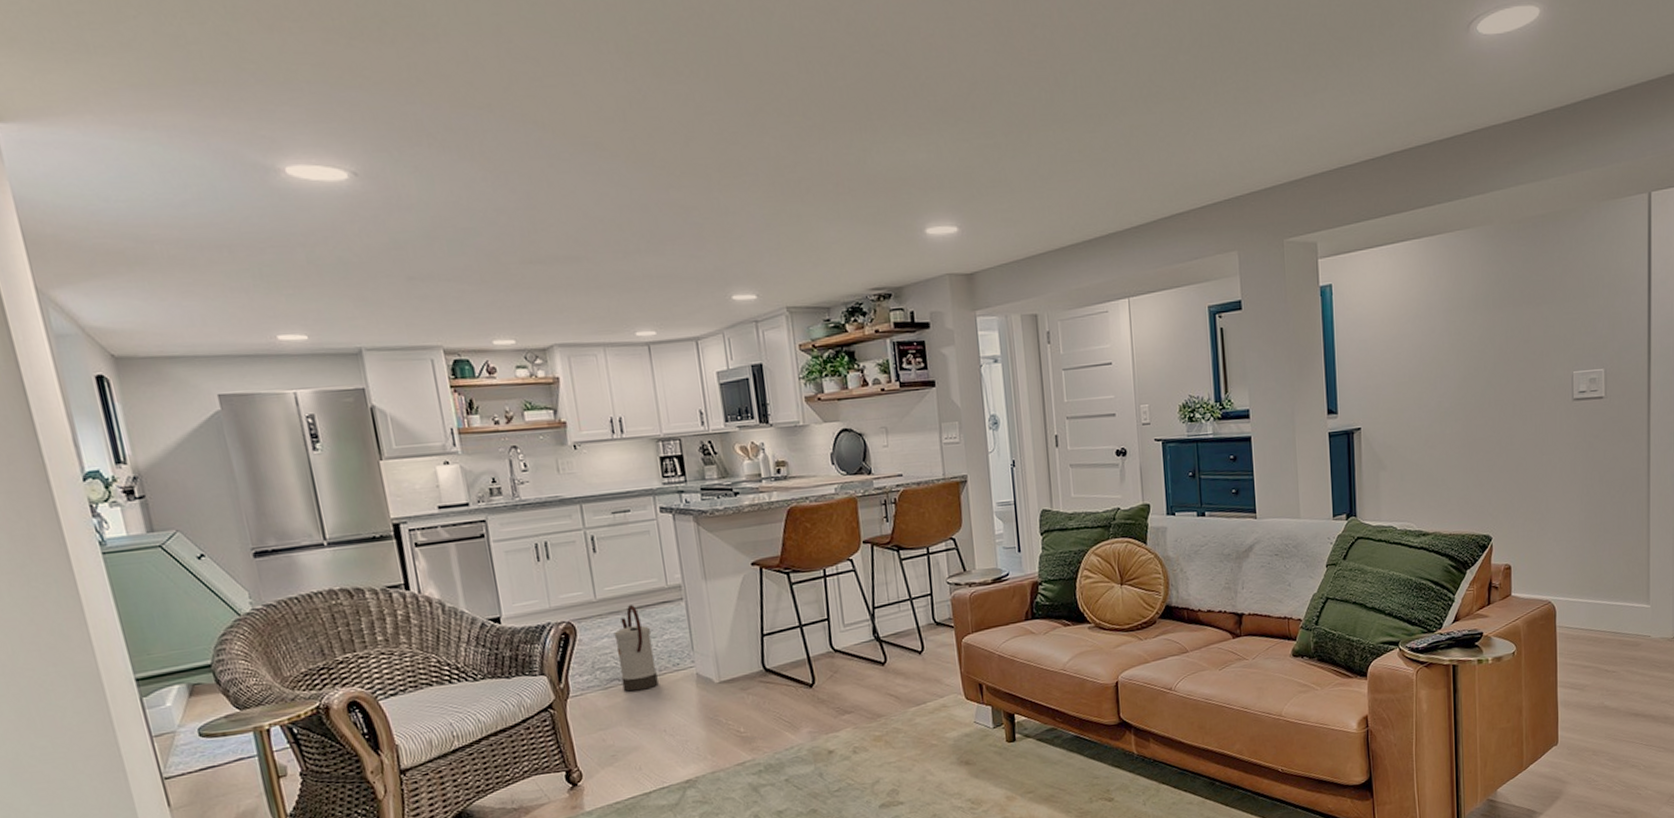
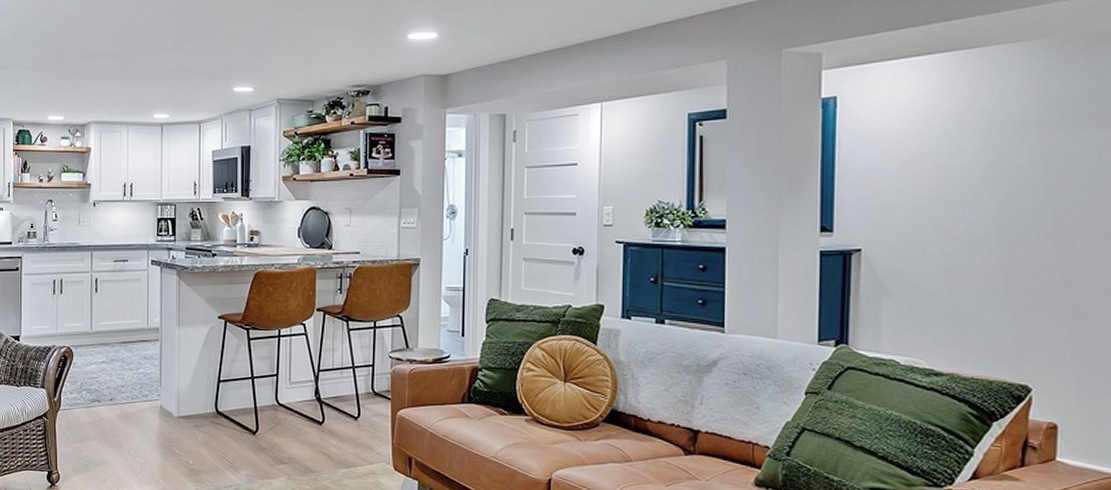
watering can: present [614,605,659,692] -> none [101,340,129,413]

